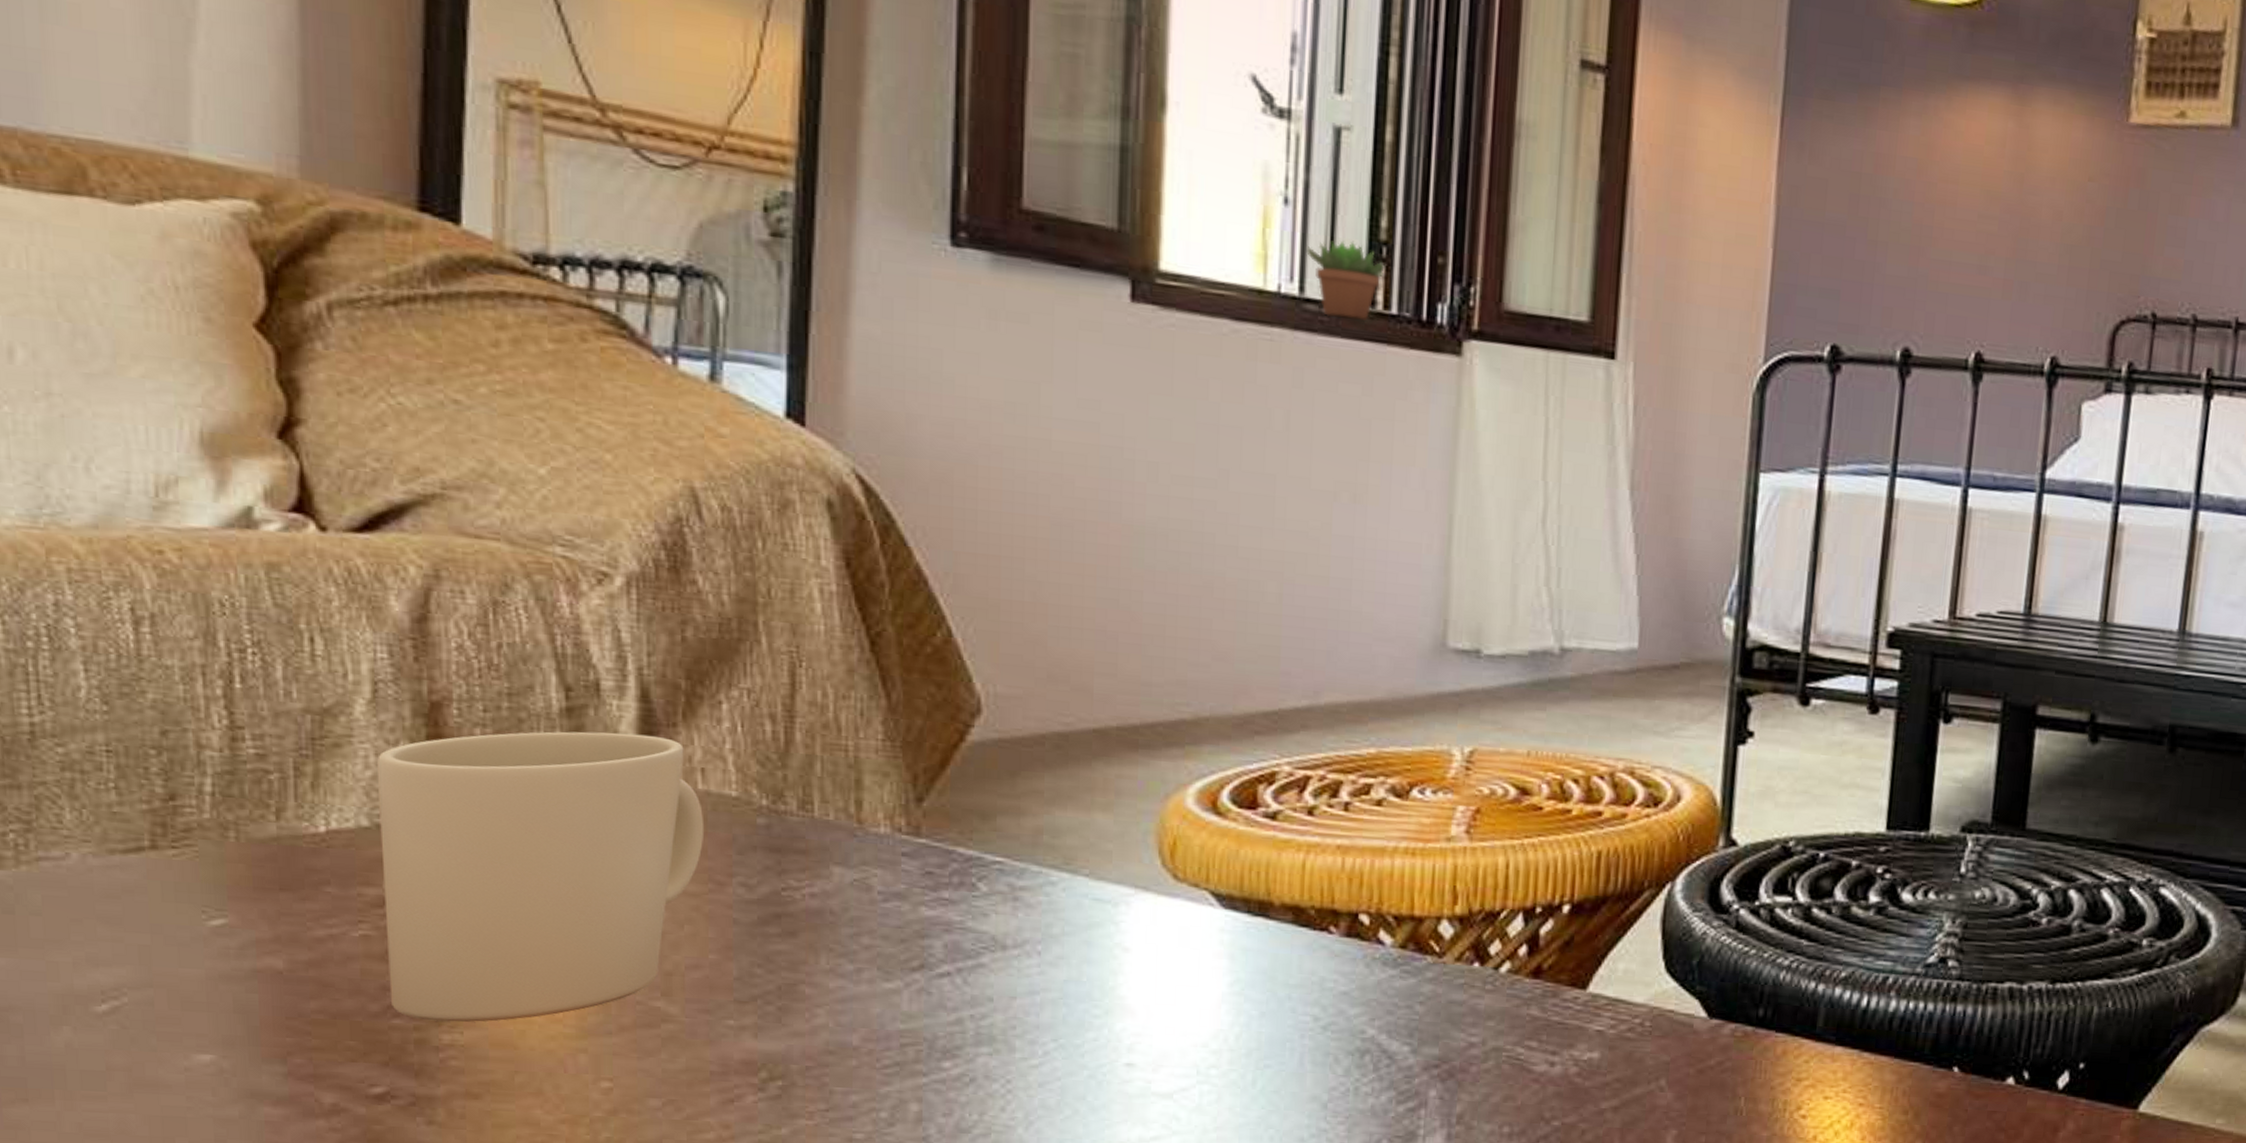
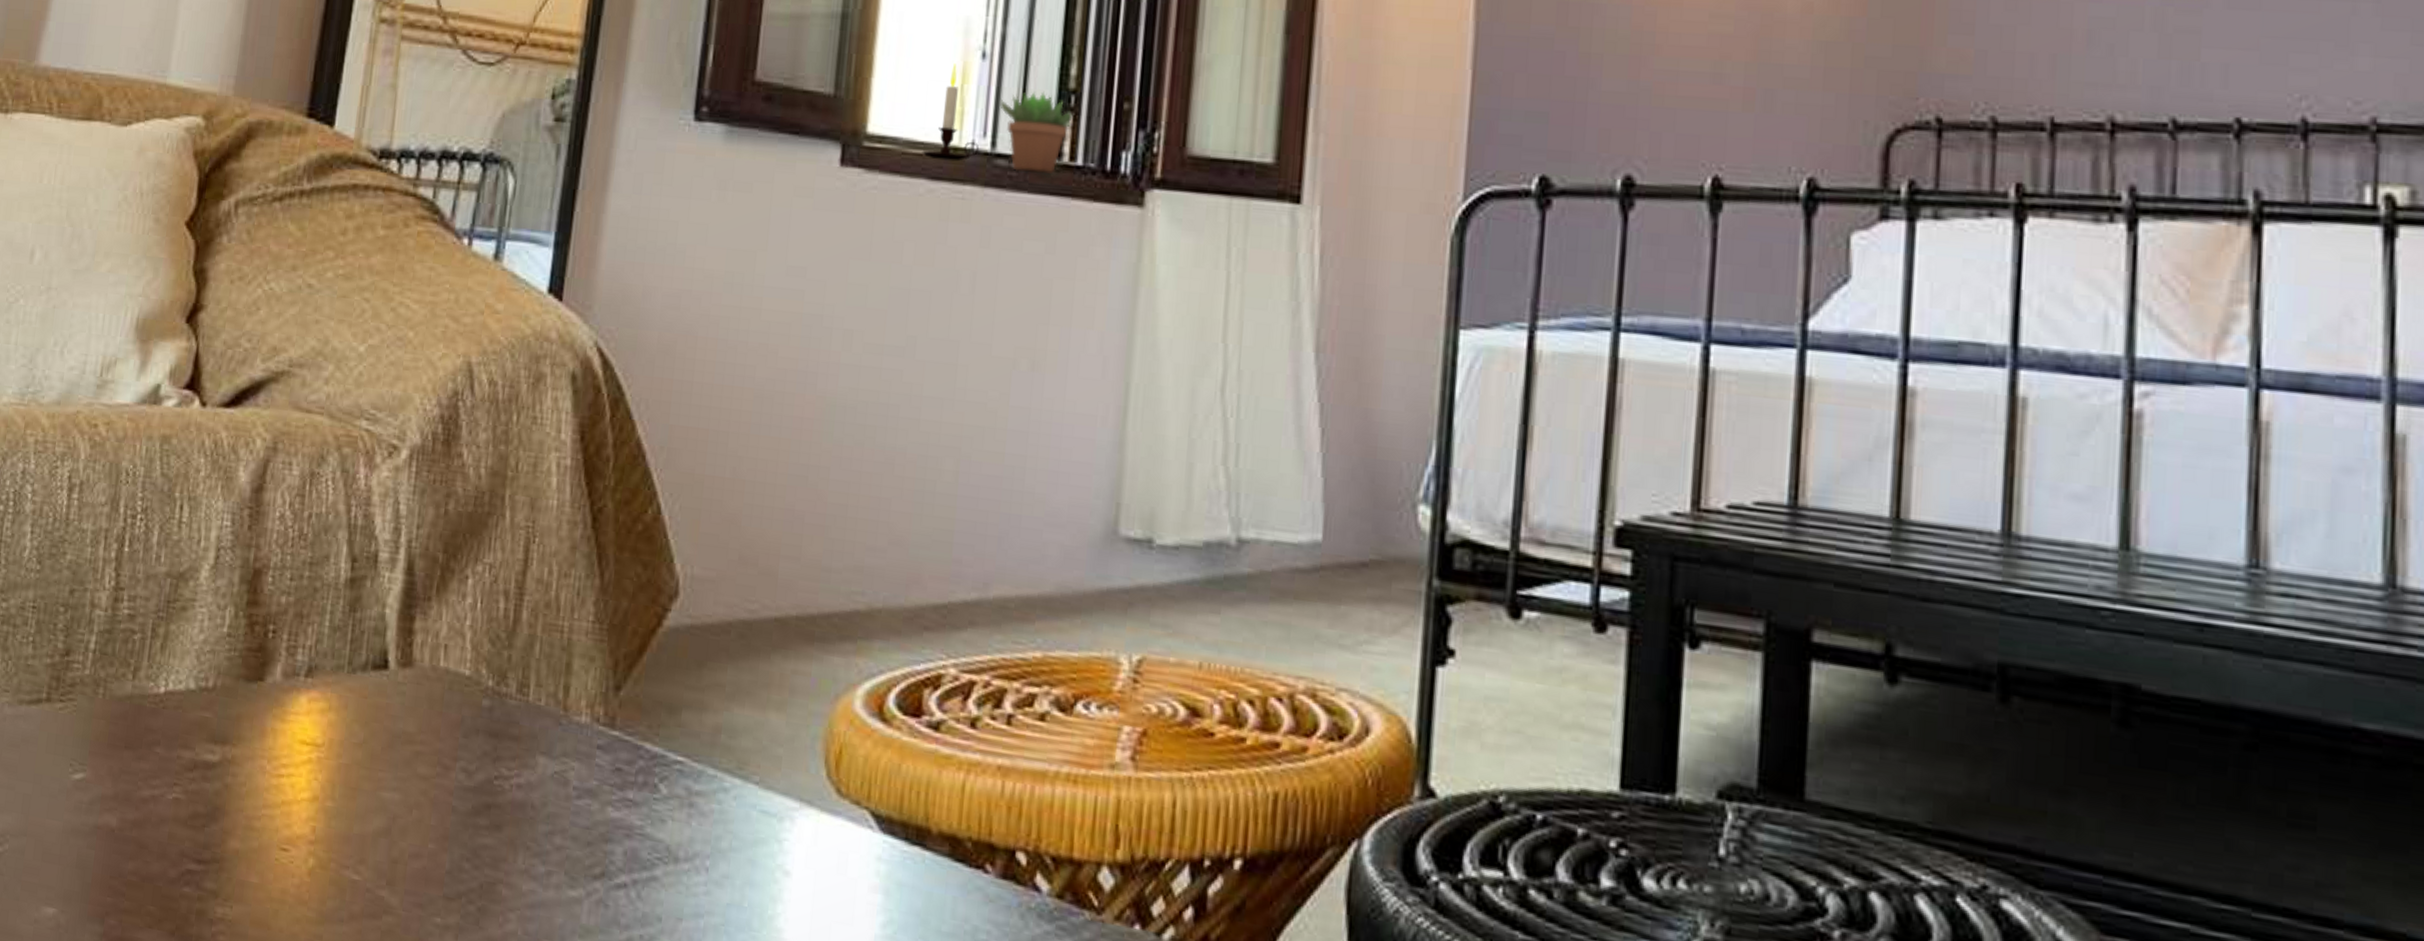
mug: present [376,731,705,1023] -> none [185,601,441,898]
candle: none [1223,207,1287,304] -> present [922,63,980,162]

